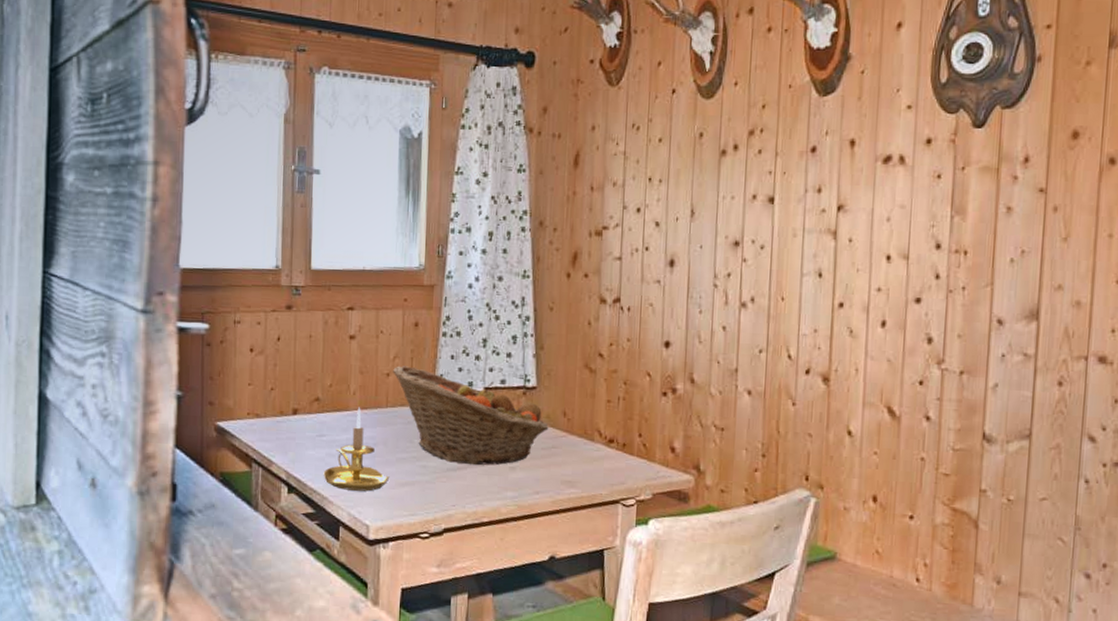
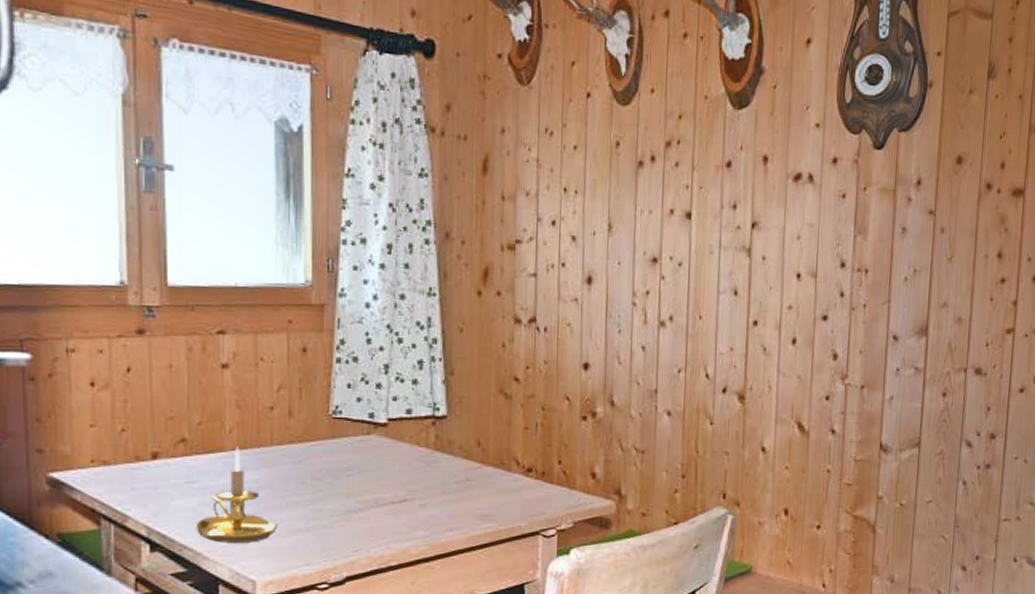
fruit basket: present [393,366,549,466] -> none [278,397,462,505]

